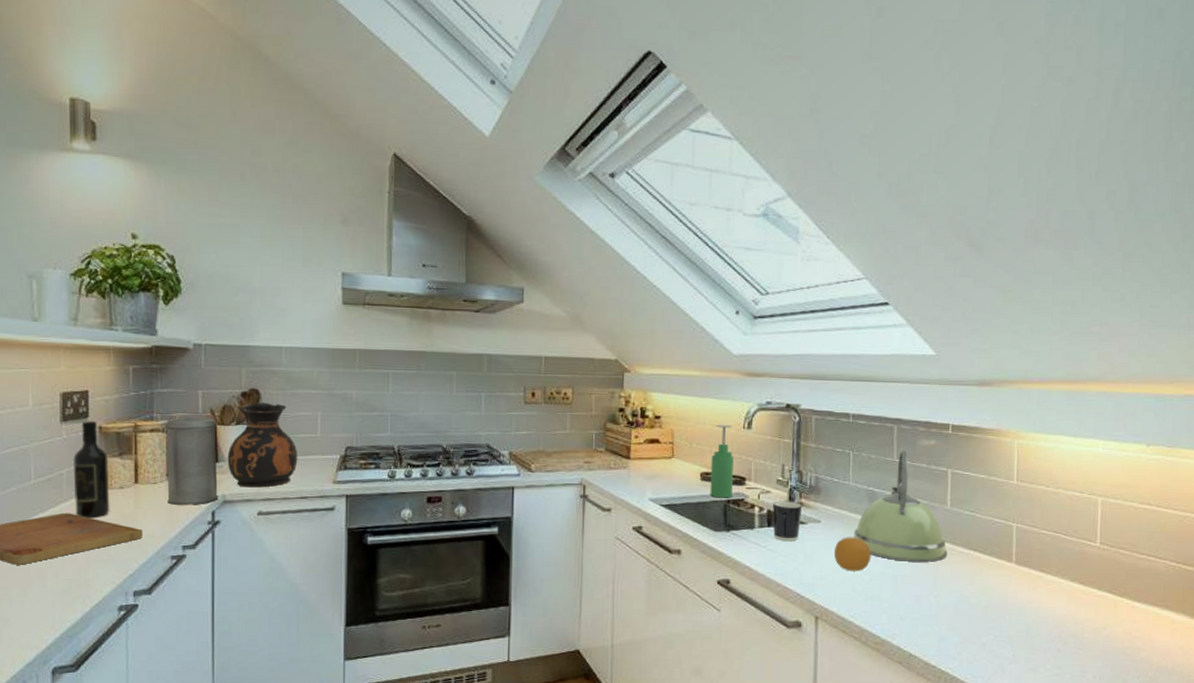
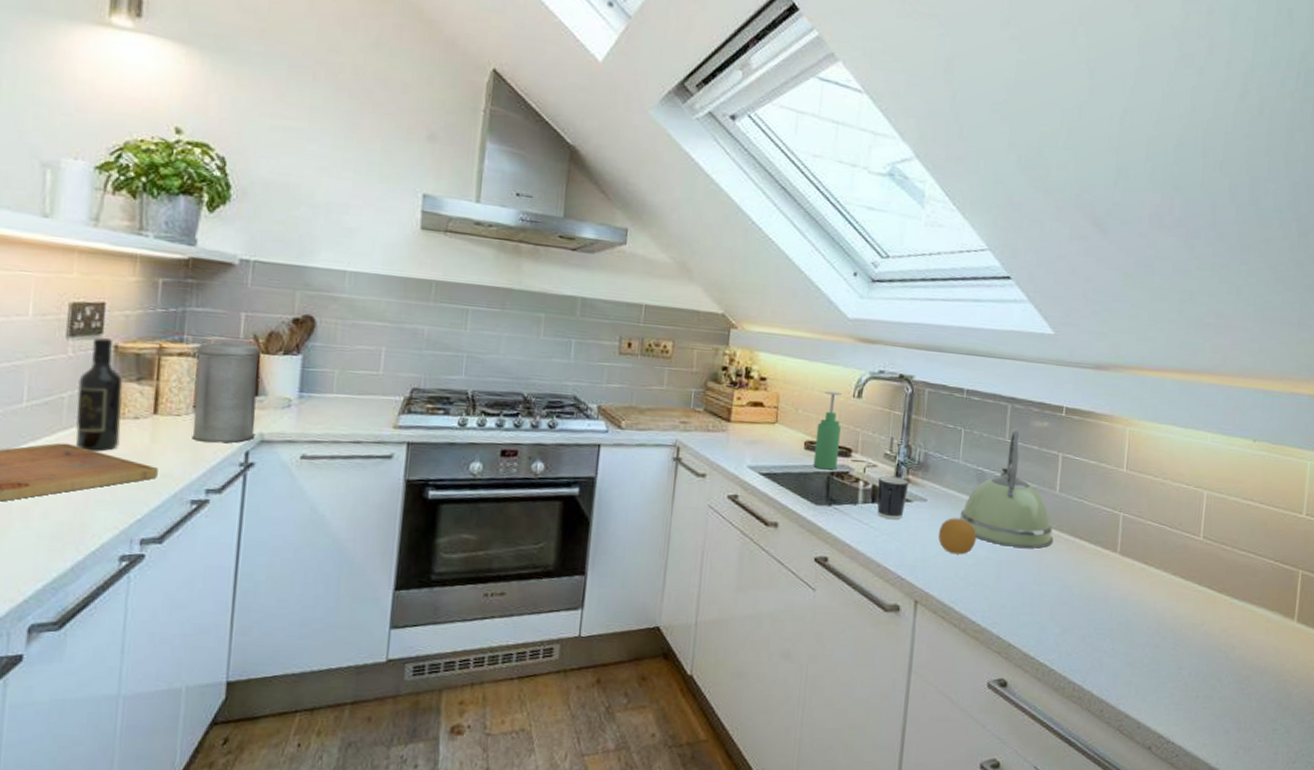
ceramic jug: present [227,402,298,488] -> none [269,331,355,428]

